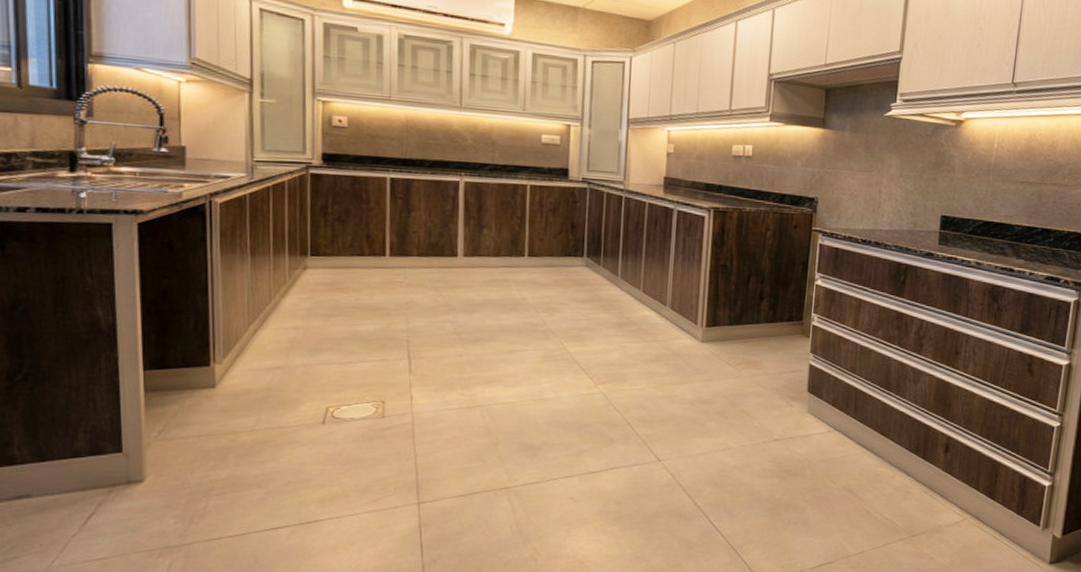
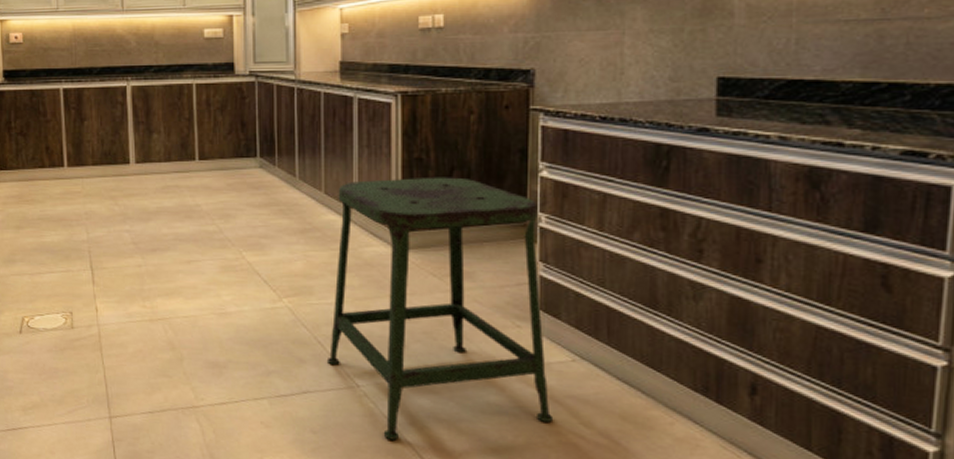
stool: none [633,281,812,505] -> present [326,177,554,441]

